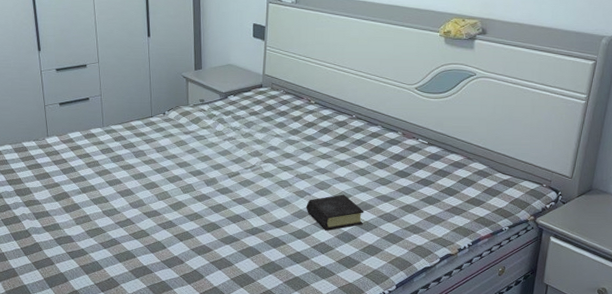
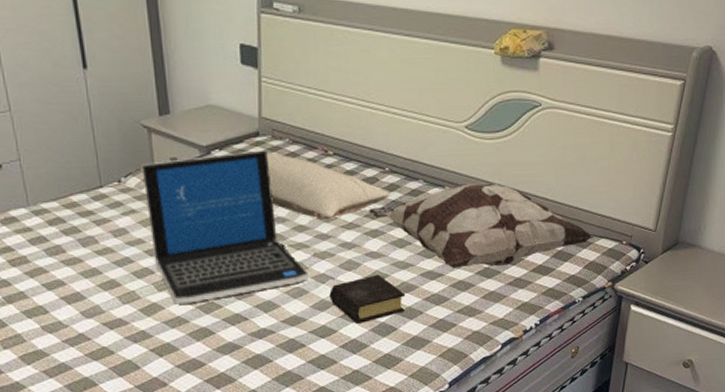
laptop: none [179,97,291,204] -> present [141,149,309,304]
pillow: none [266,99,355,151] -> present [266,152,390,221]
decorative pillow: none [339,131,519,197] -> present [369,183,595,268]

